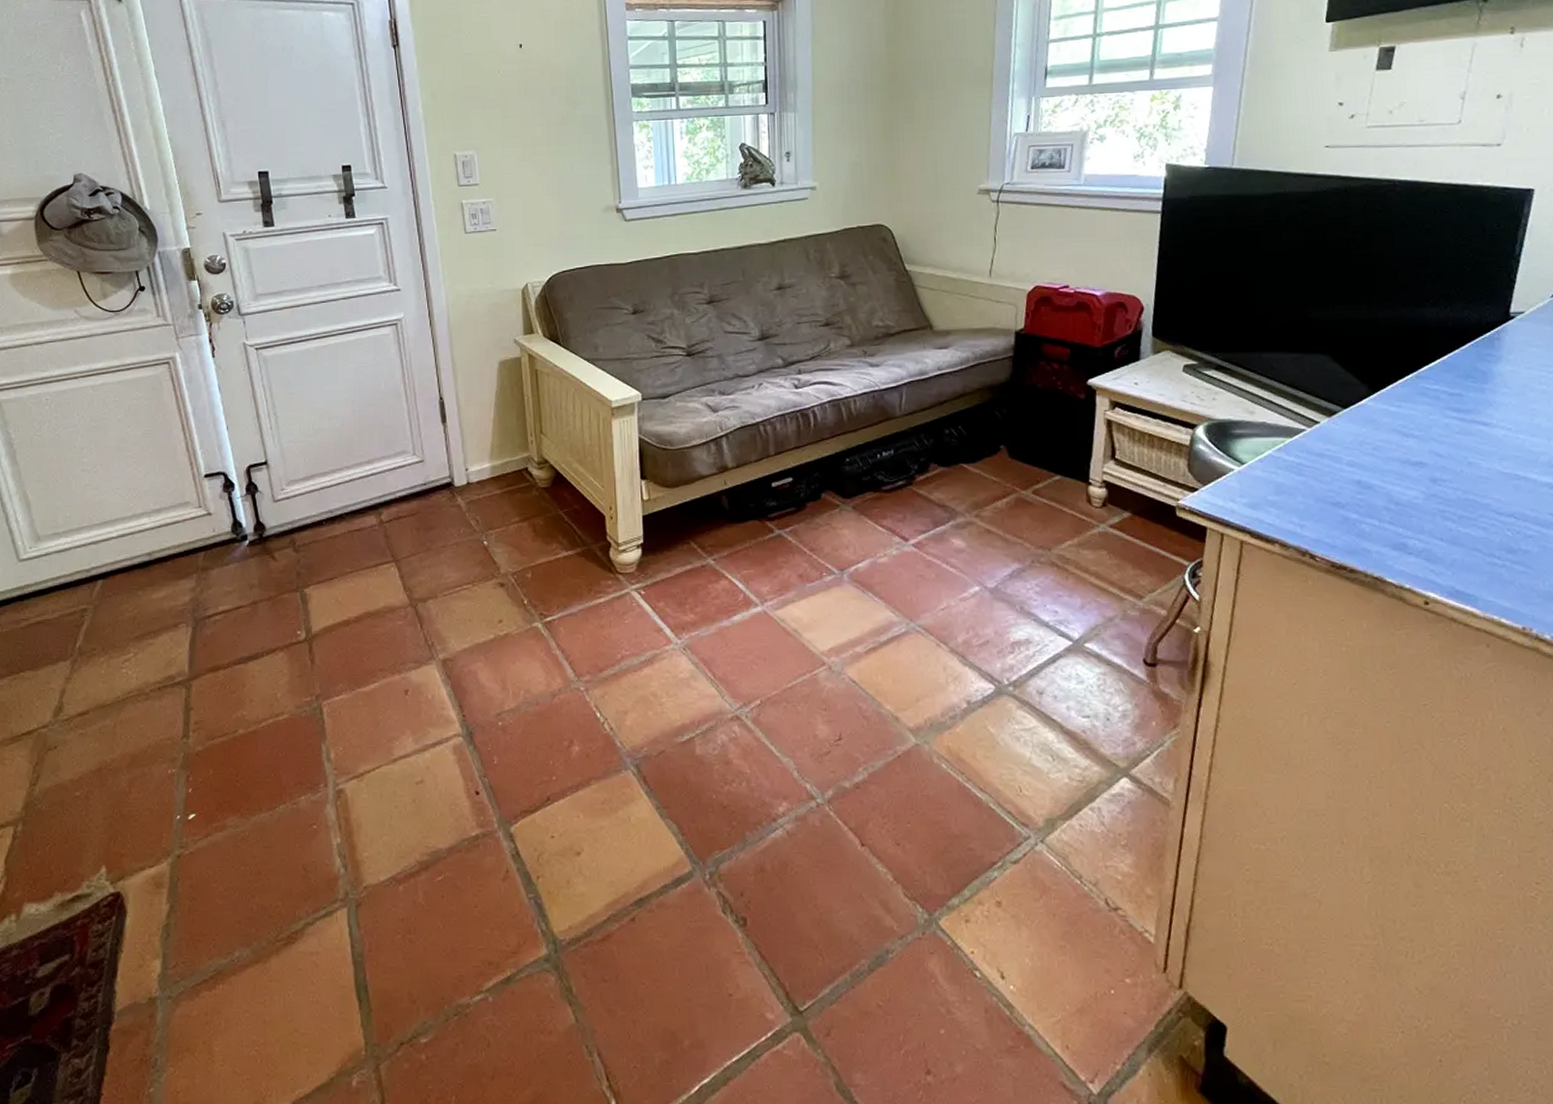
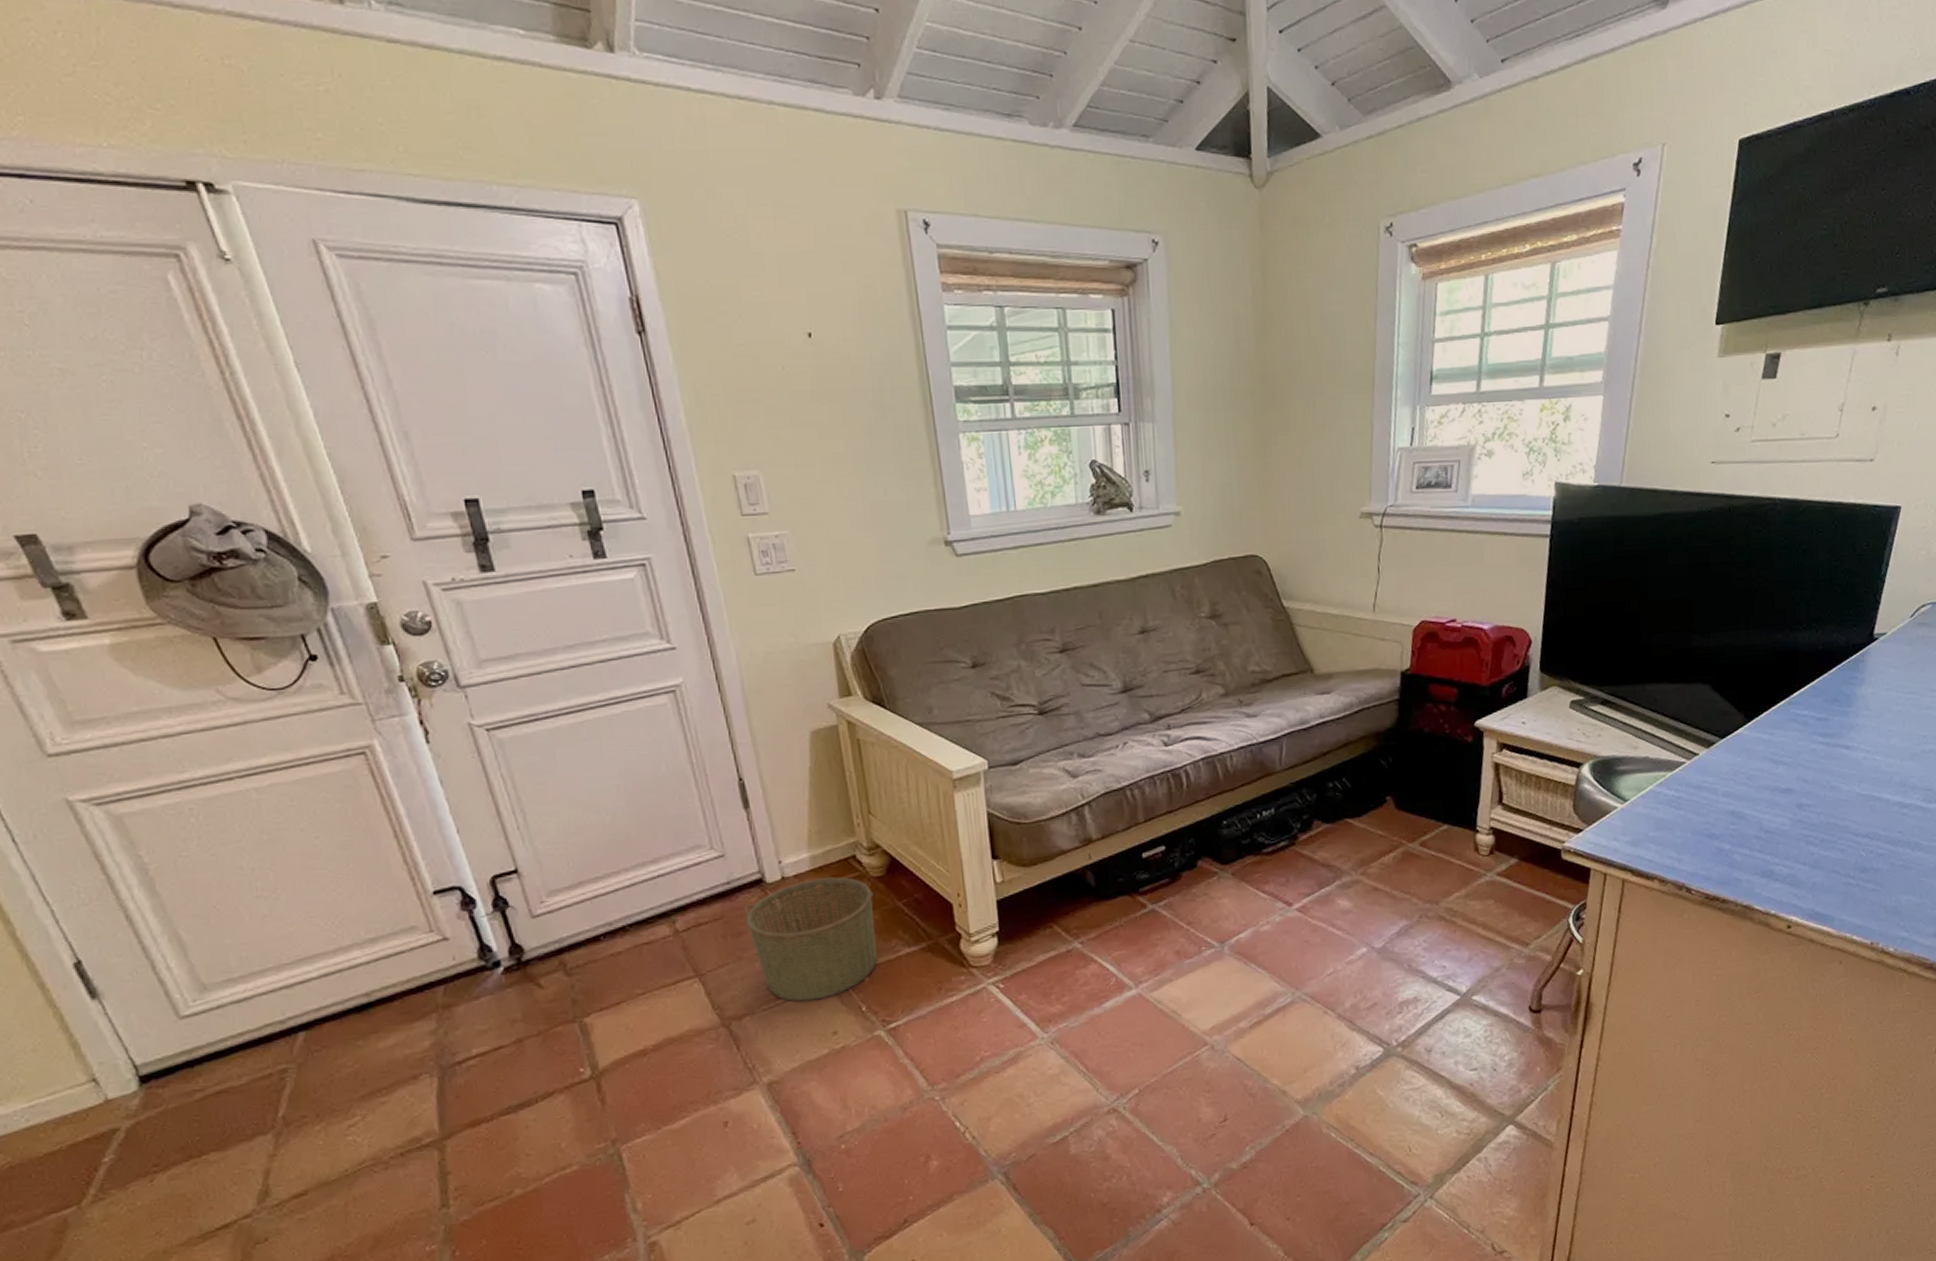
basket: none [436,485,540,591] -> present [744,877,877,1002]

